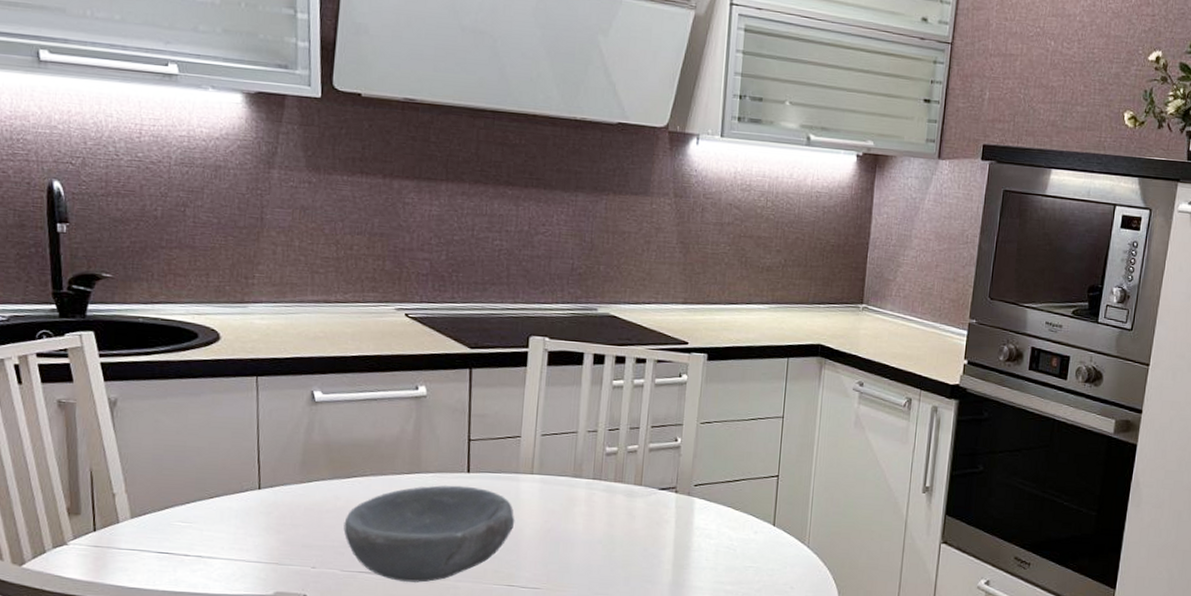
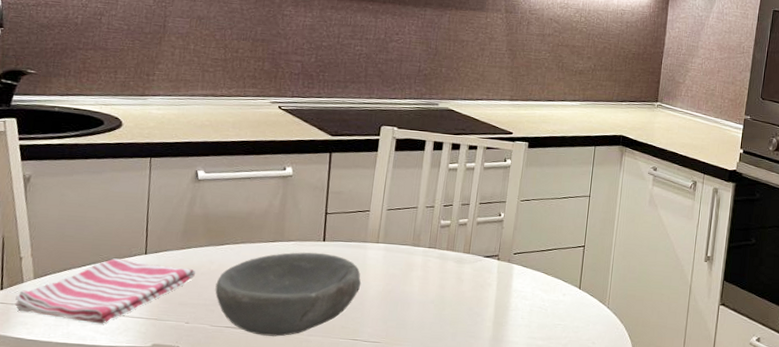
dish towel: none [111,494,319,570] -> present [14,258,195,324]

